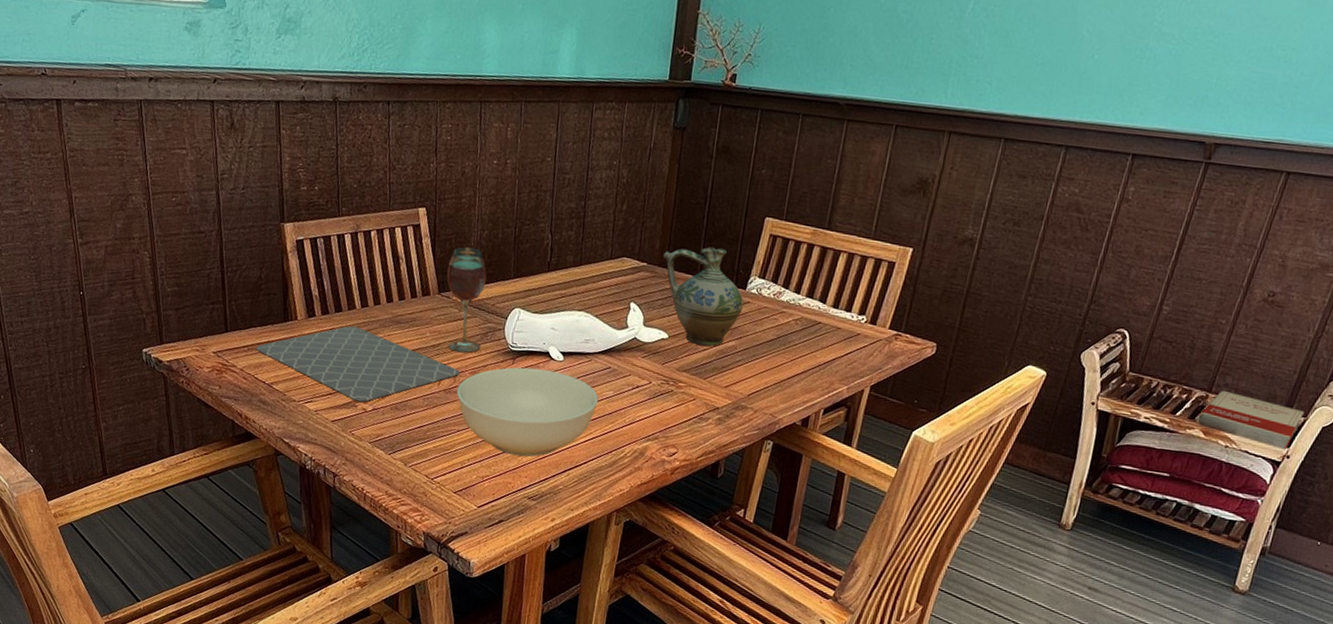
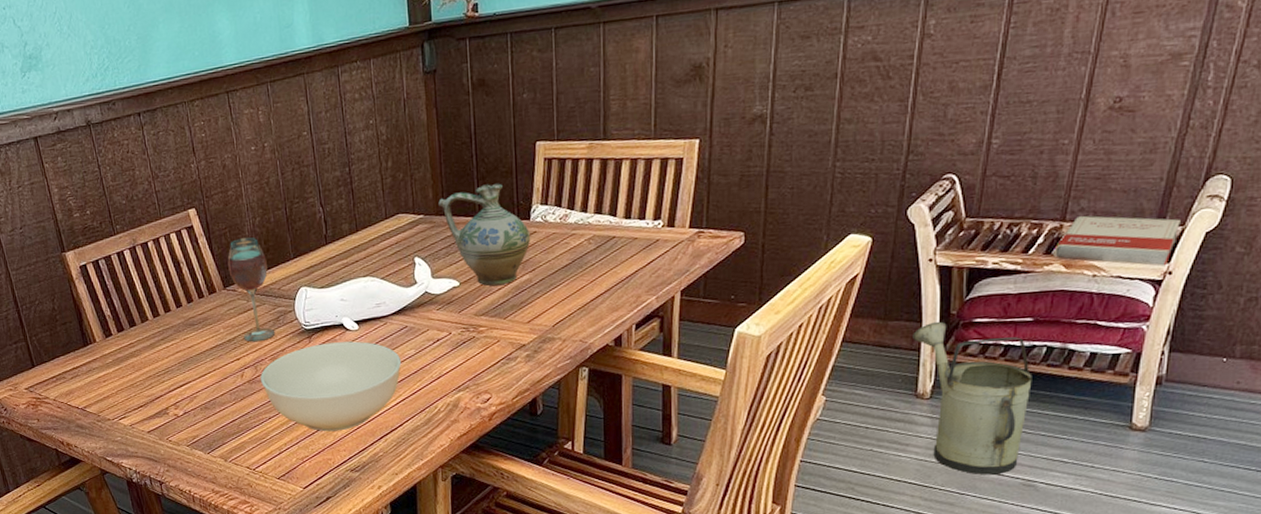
placemat: present [256,326,461,402] -> none [63,337,261,409]
watering can: none [1064,460,1161,612] -> present [912,321,1032,475]

